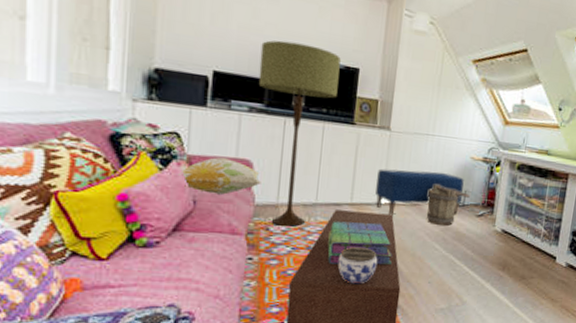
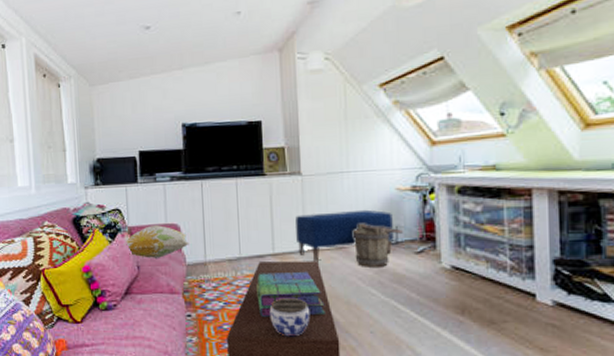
floor lamp: present [258,40,341,226] -> none [173,110,244,282]

